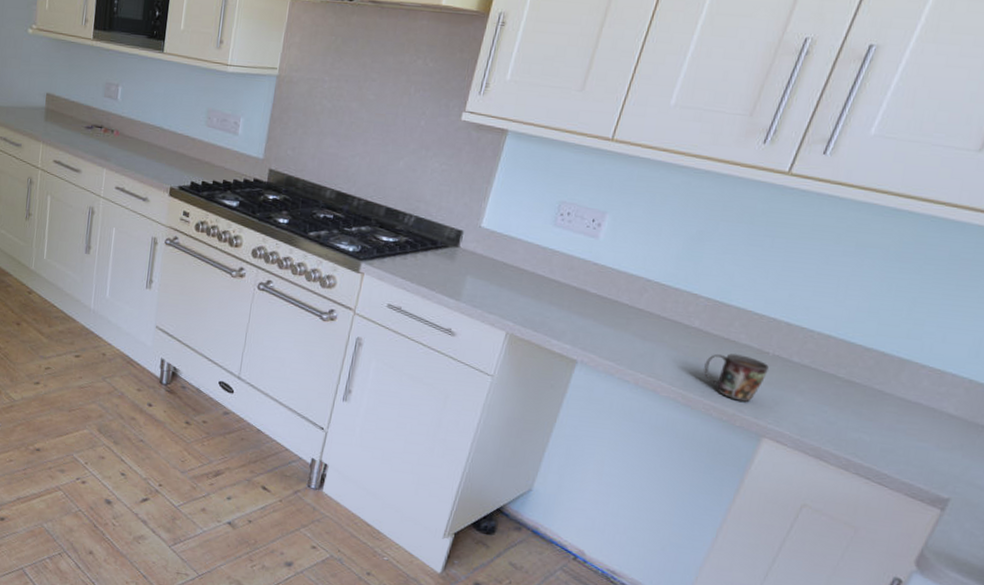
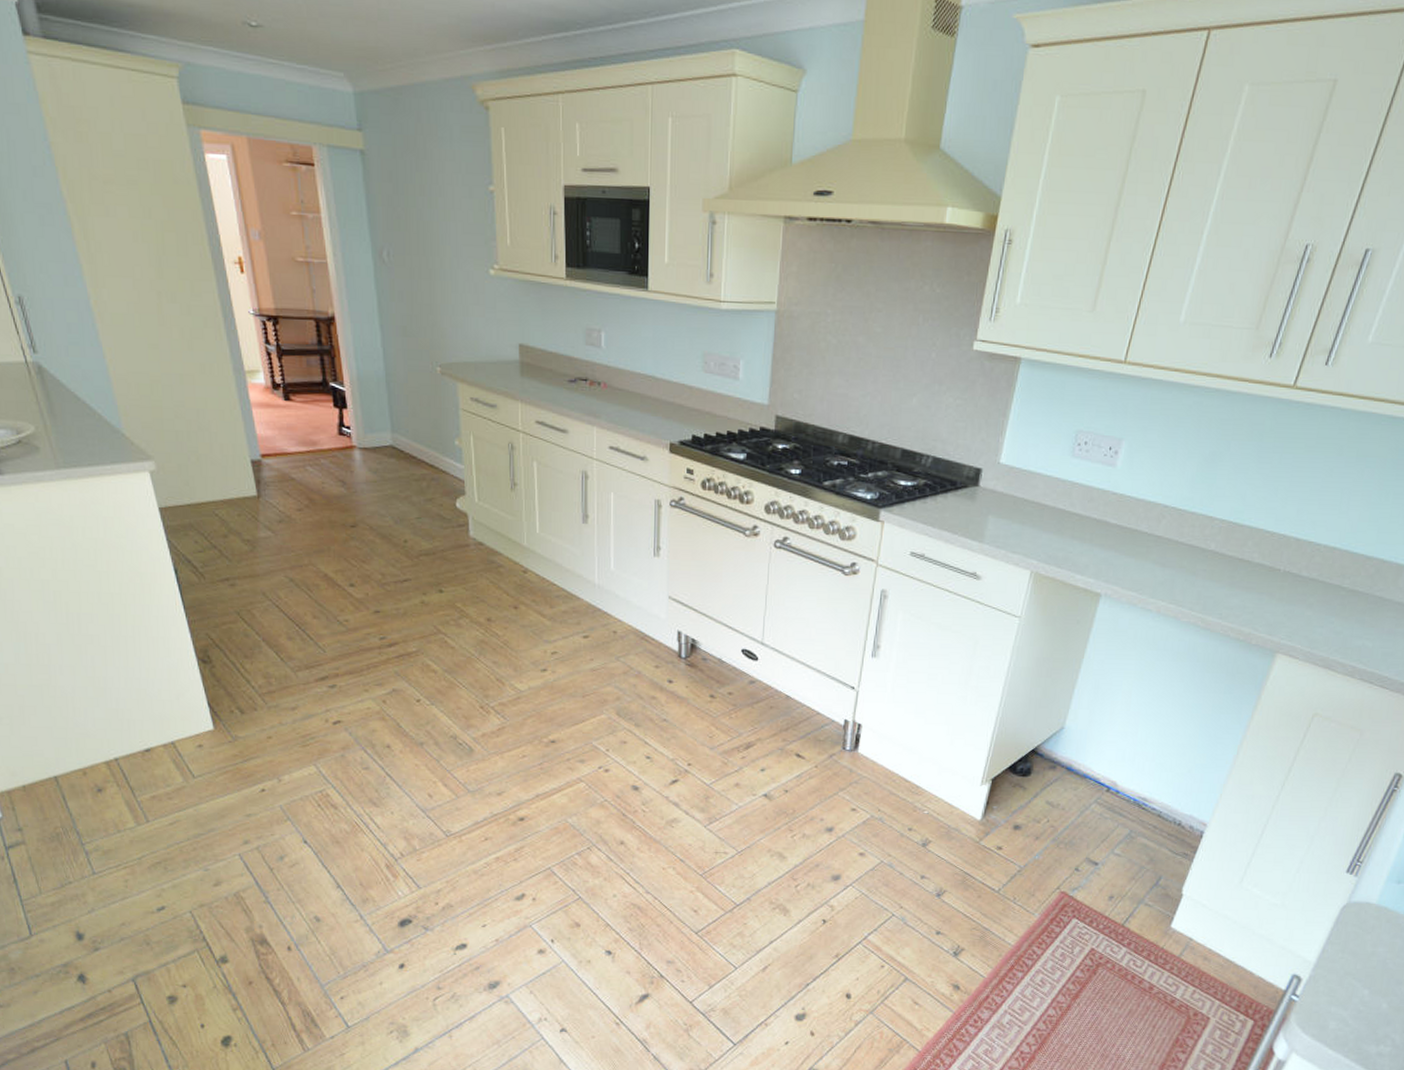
mug: present [703,353,769,402] -> none [1221,573,1280,620]

